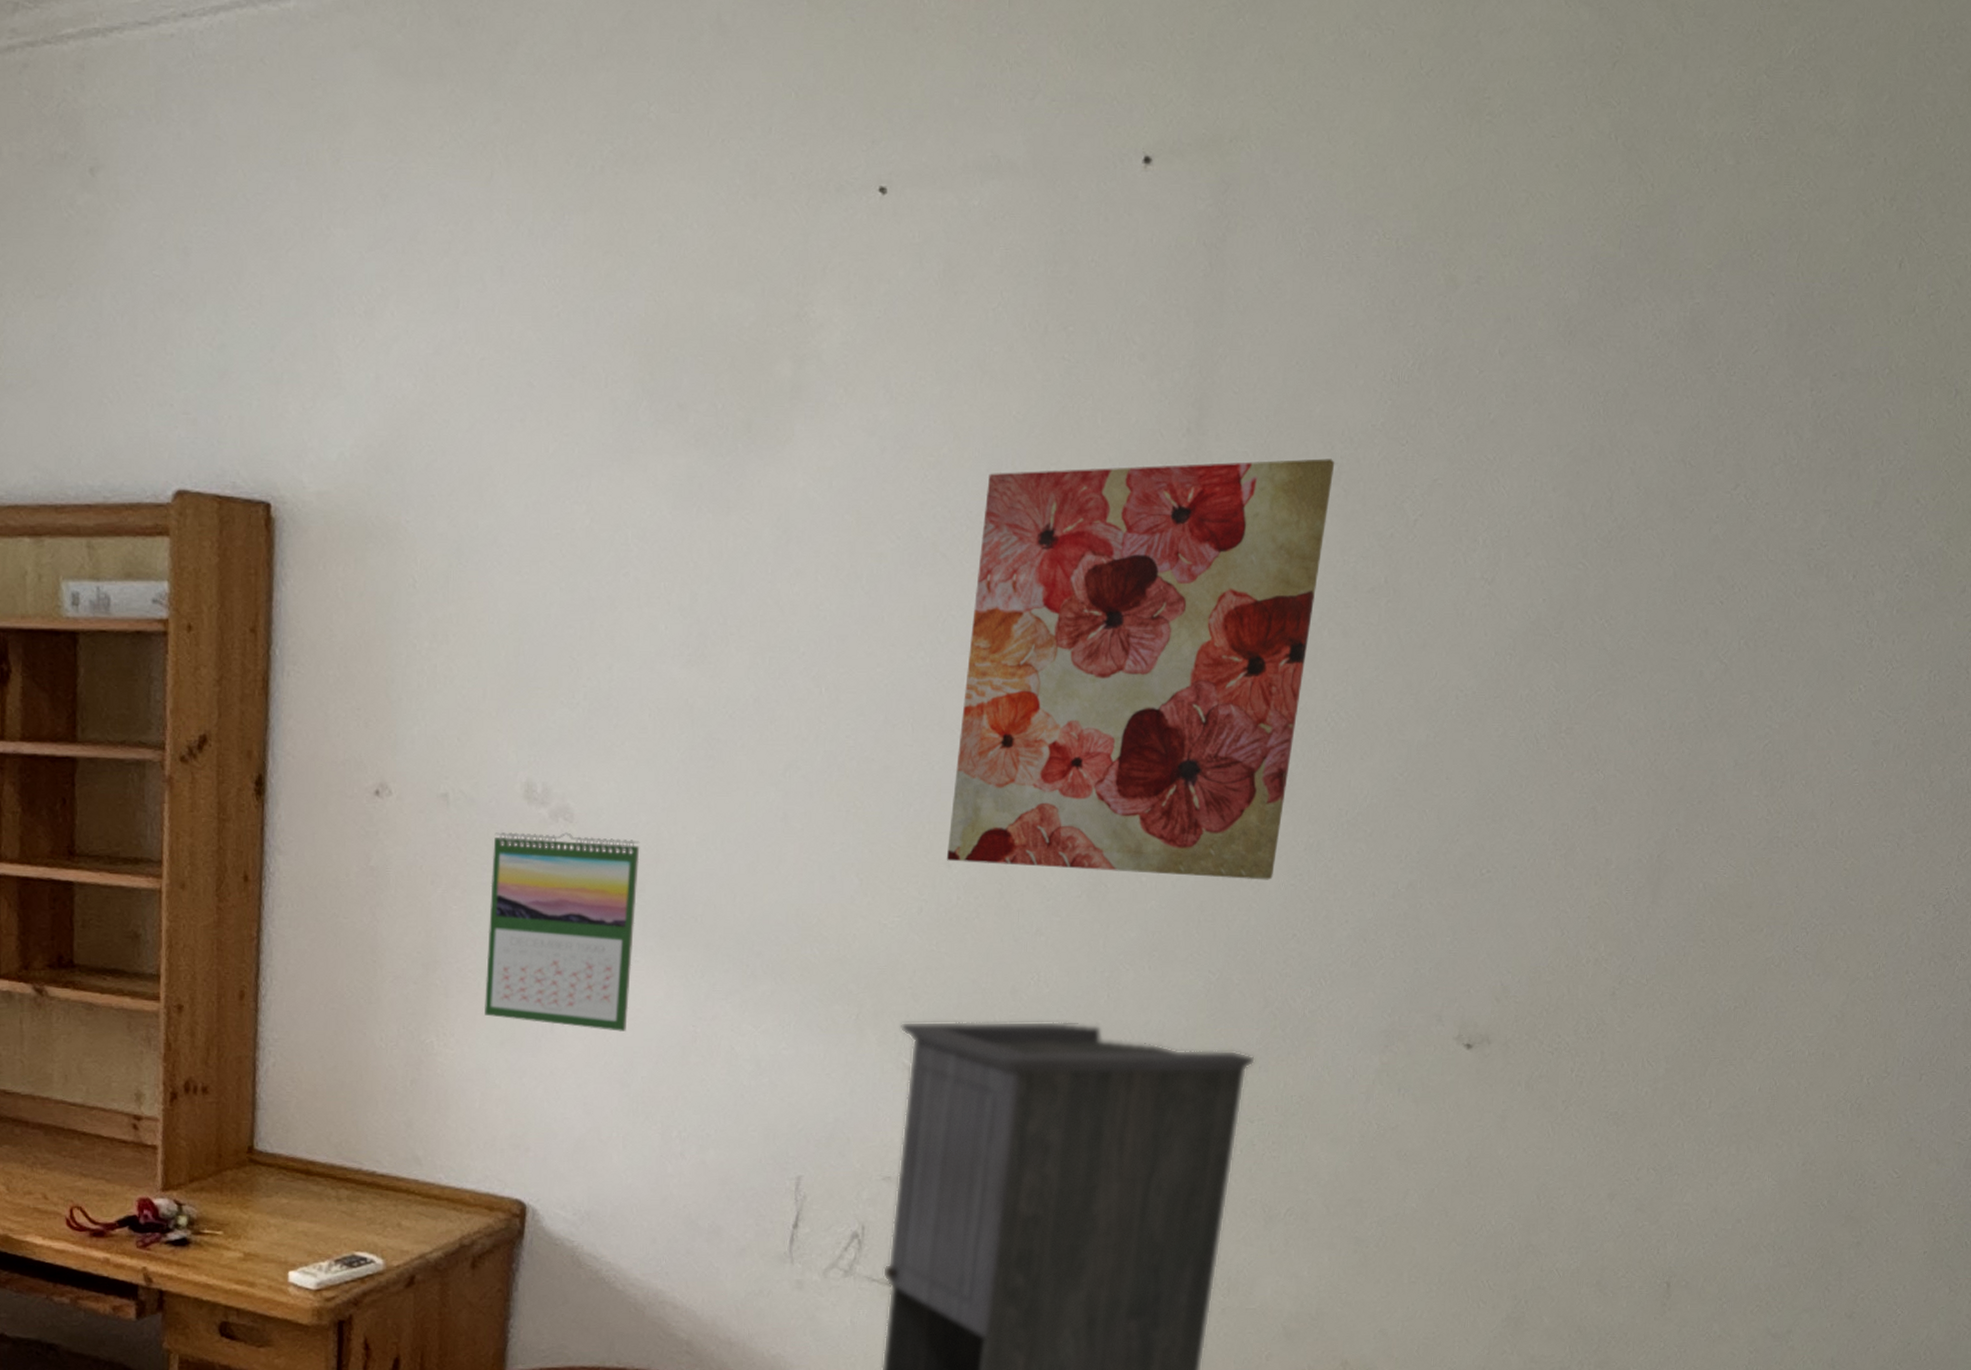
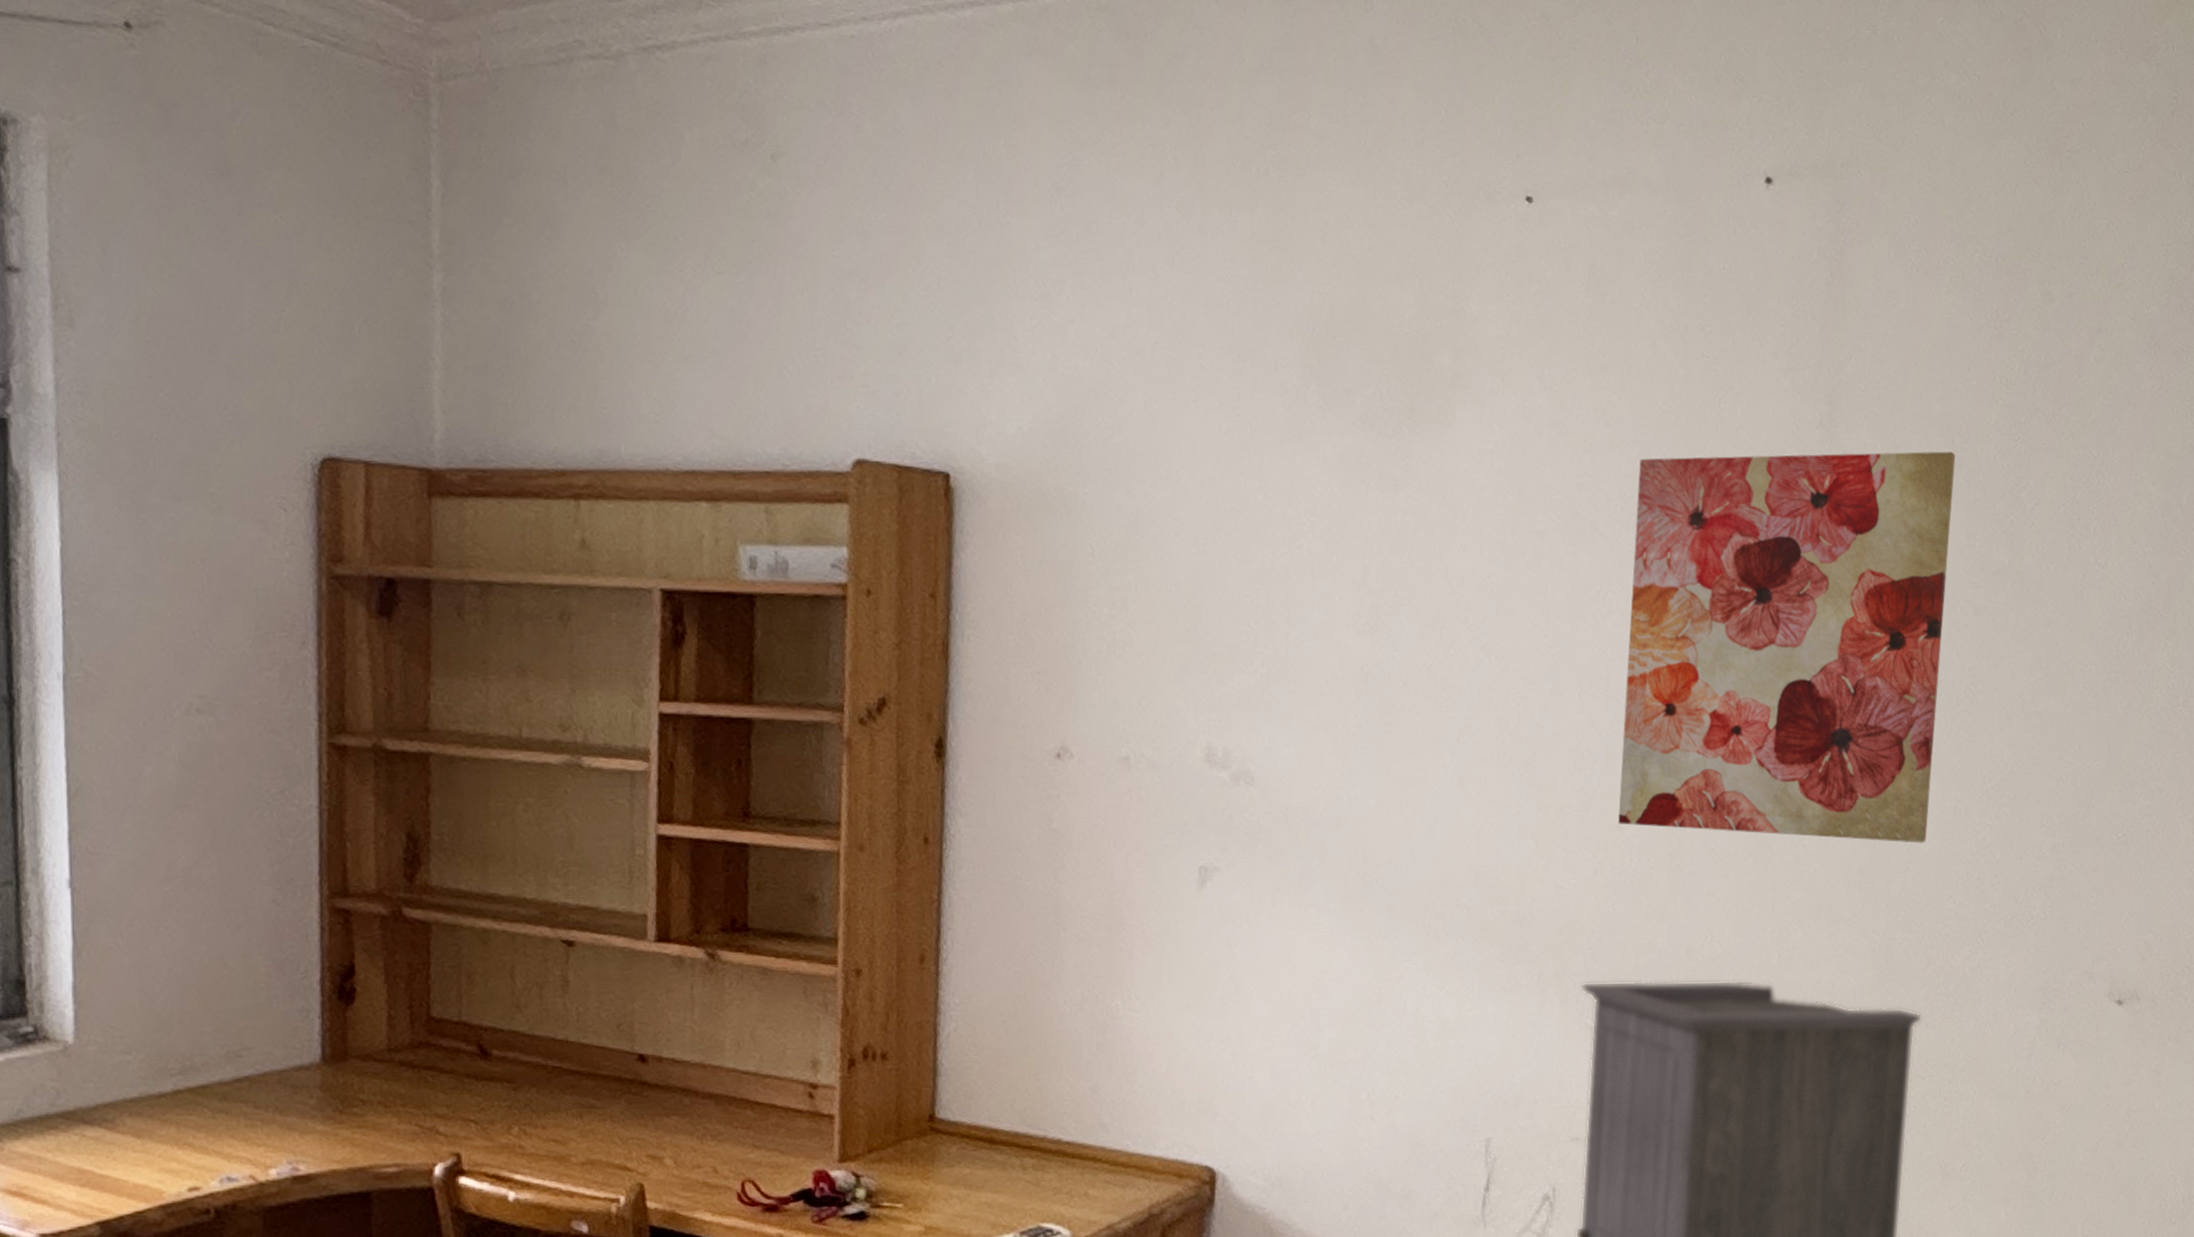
calendar: present [483,832,640,1032] -> none [1169,795,1321,994]

